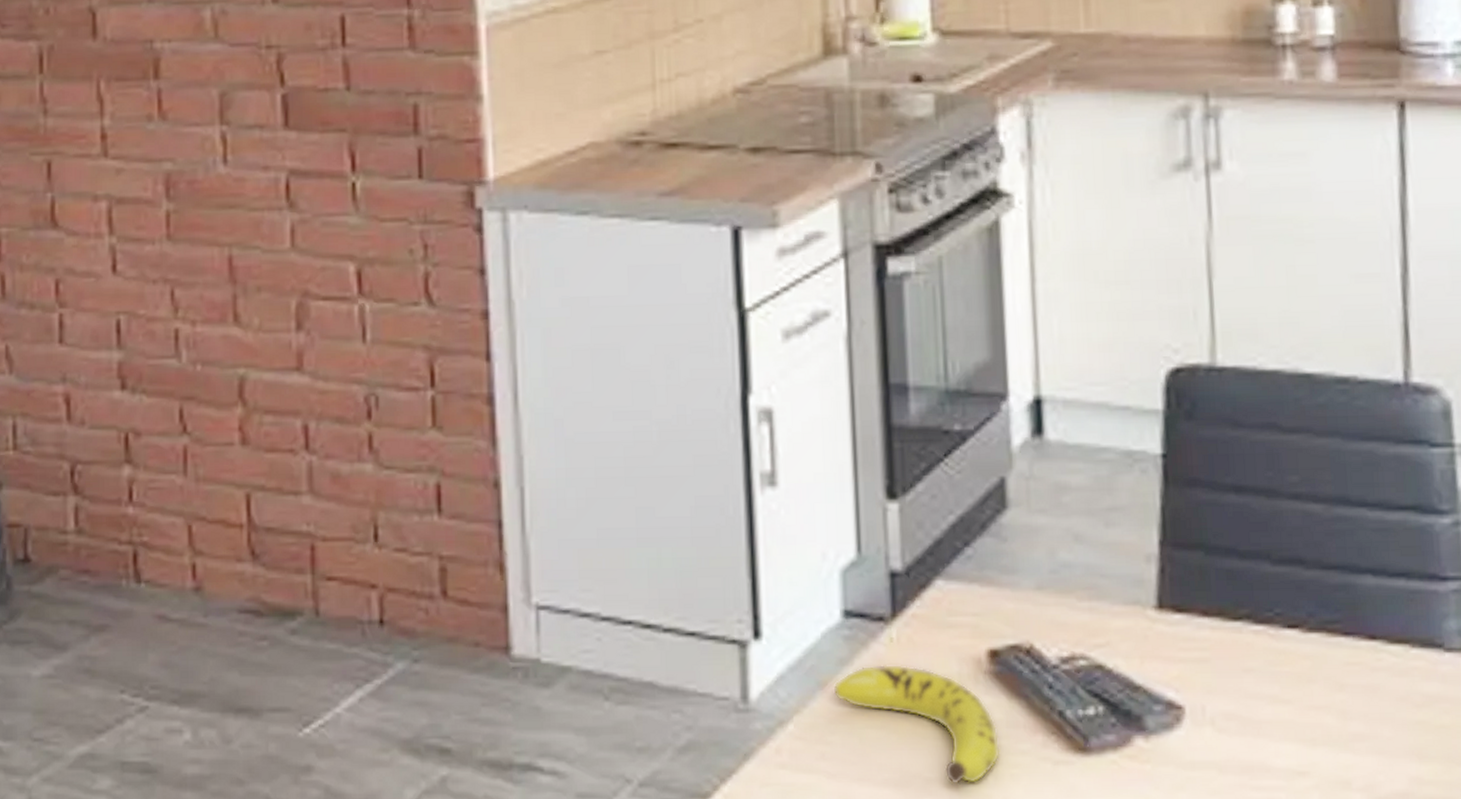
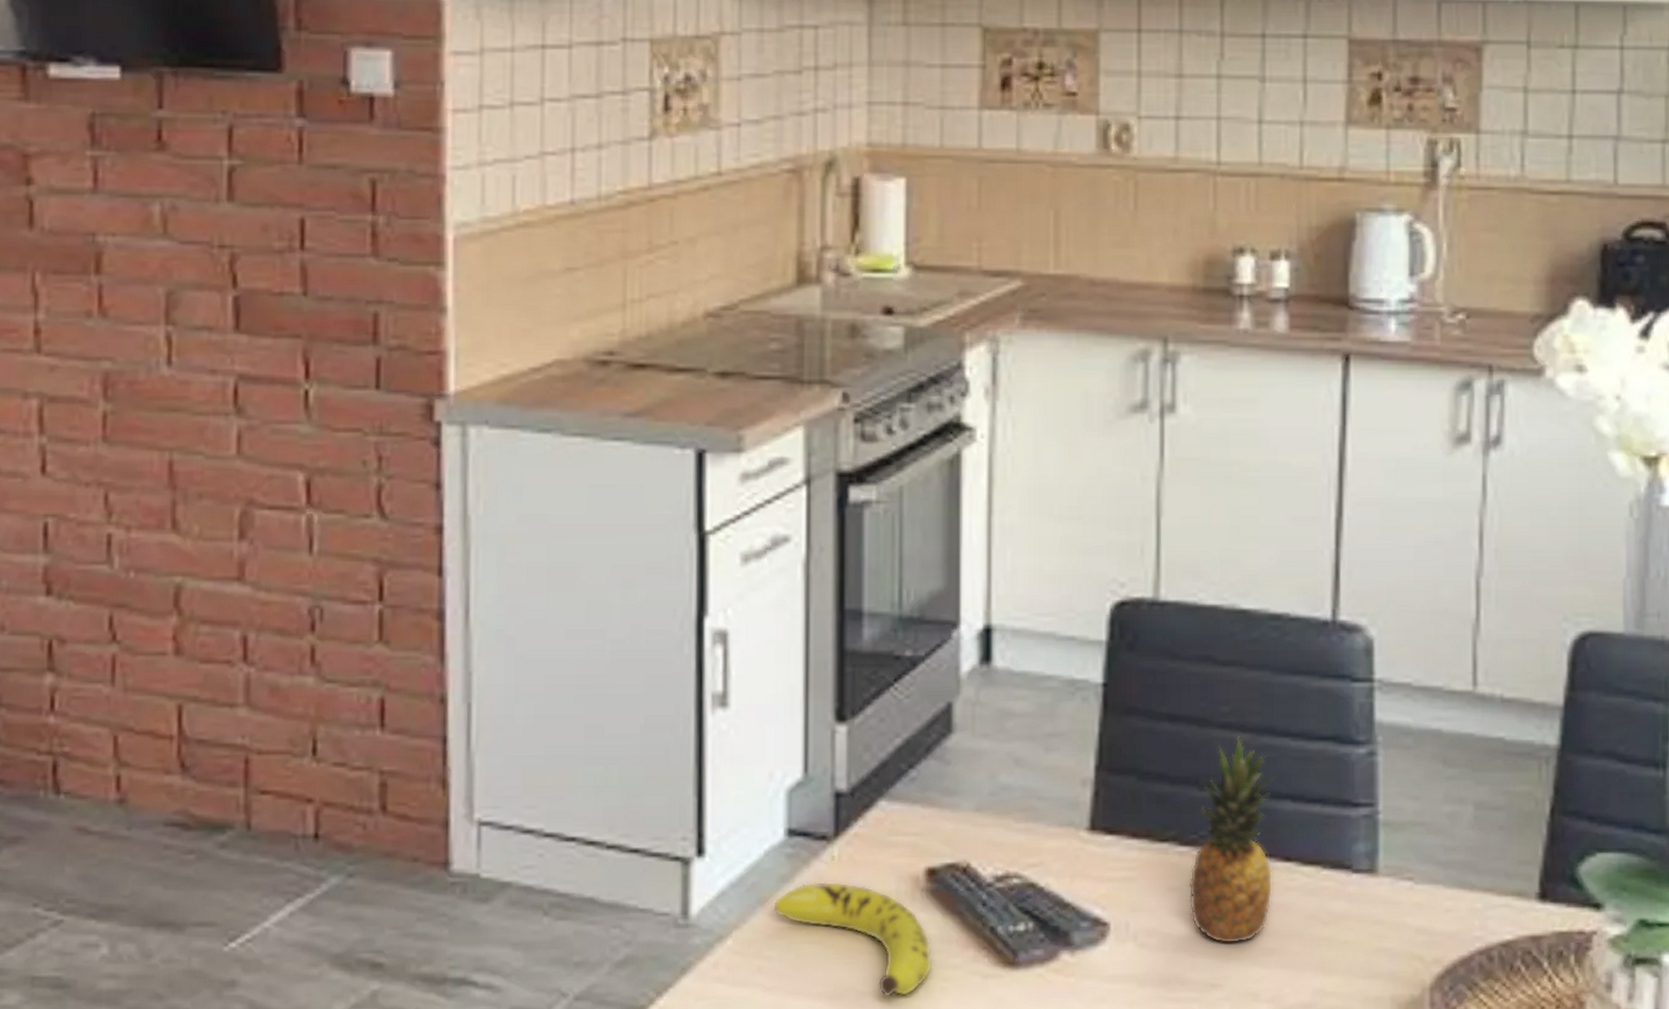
fruit: none [1266,507,1359,729] -> present [1188,736,1274,945]

